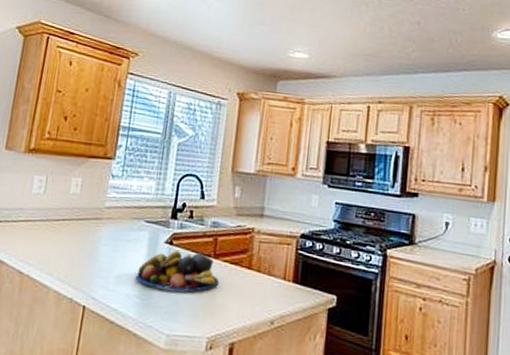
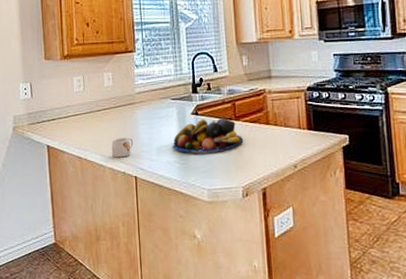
mug: none [60,256,90,281] -> present [111,137,133,158]

